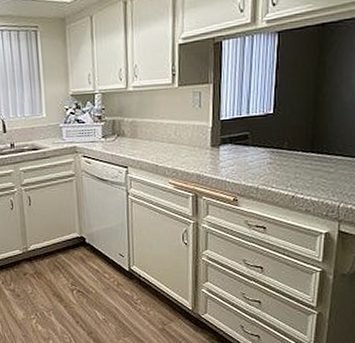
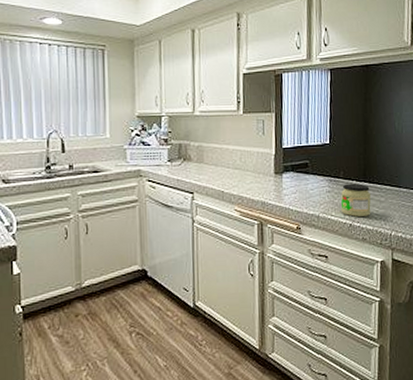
jar: none [283,154,319,189] -> present [340,183,372,217]

